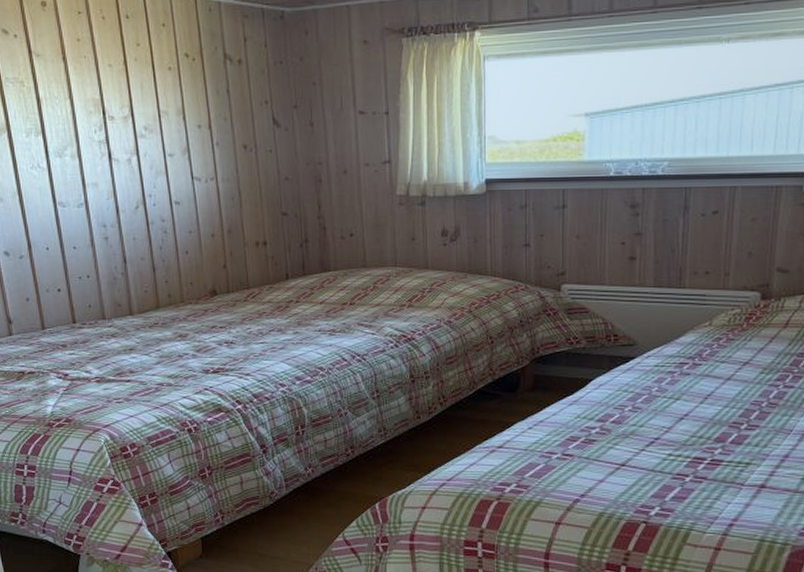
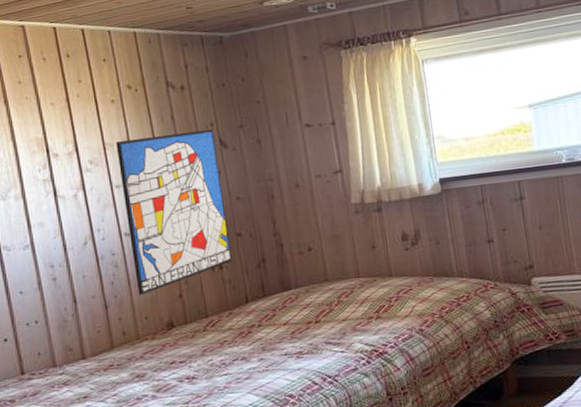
wall art: none [171,106,276,261] -> present [116,129,232,295]

